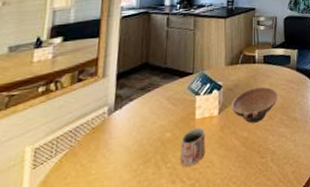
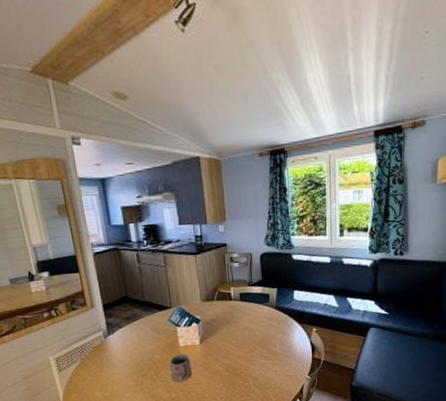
bowl: present [231,86,278,123] -> none [211,322,257,354]

